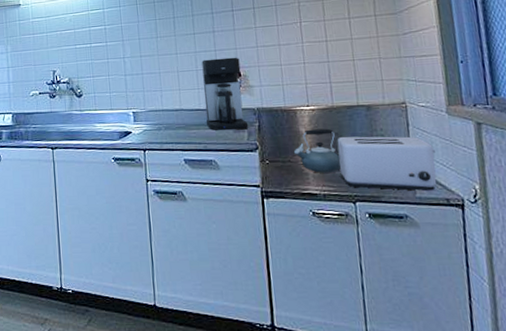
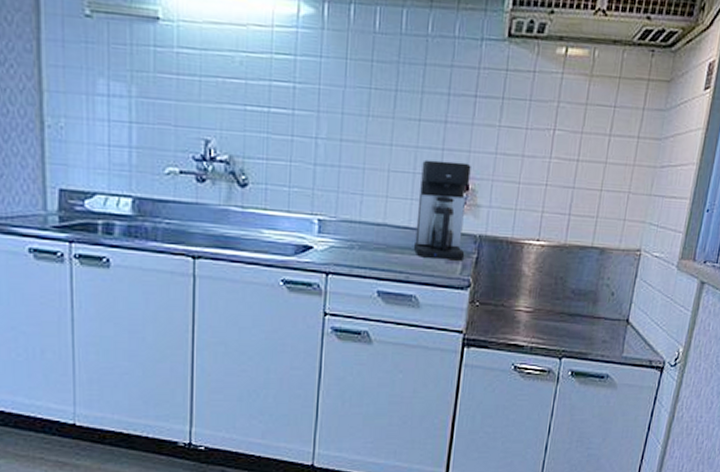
kettle: present [293,128,342,174] -> none [509,269,559,324]
toaster: present [337,136,438,192] -> none [553,281,654,351]

